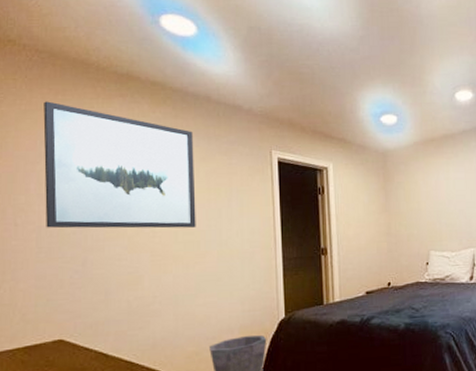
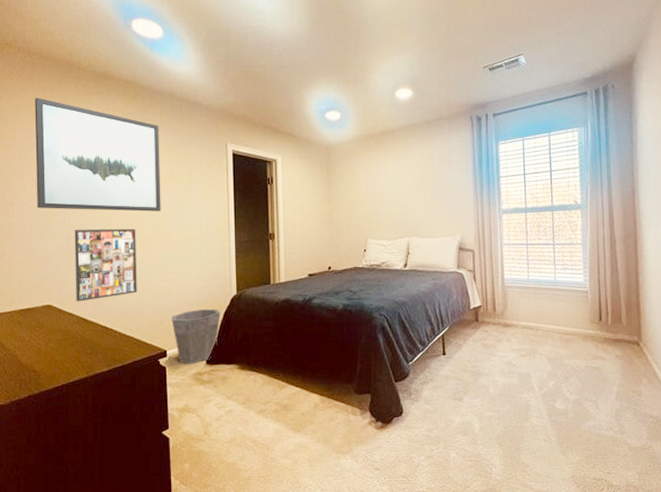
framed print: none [92,247,169,335] -> present [74,228,137,302]

